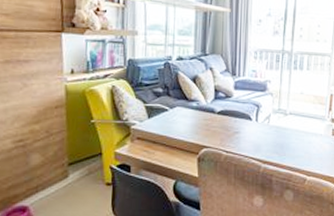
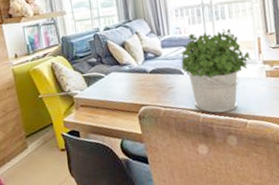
potted plant: none [251,79,321,165] -> present [181,28,251,113]

